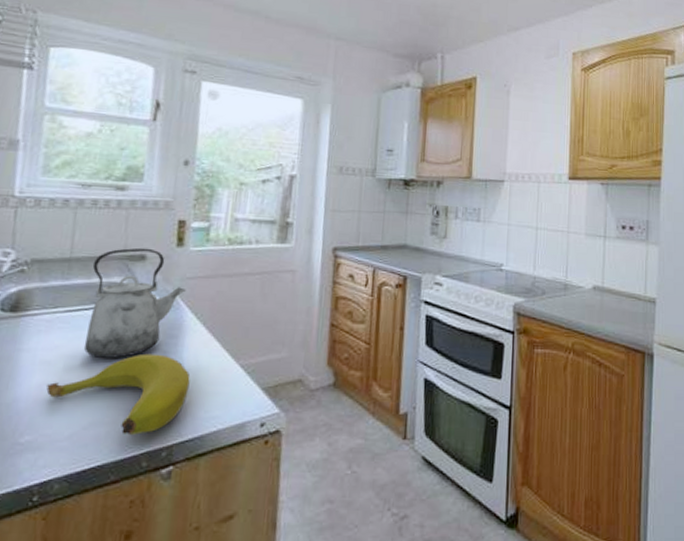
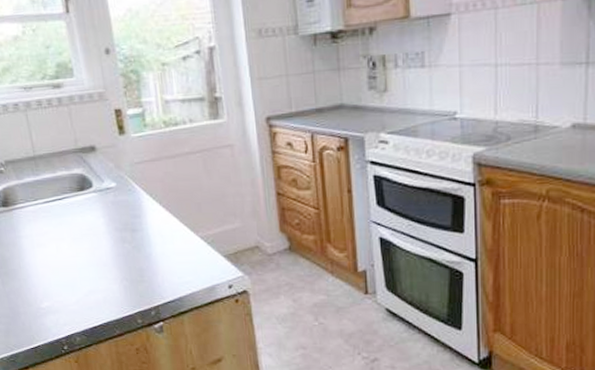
banana: present [45,353,190,435] -> none [47,232,161,299]
kettle: present [84,247,186,358] -> none [53,139,137,239]

